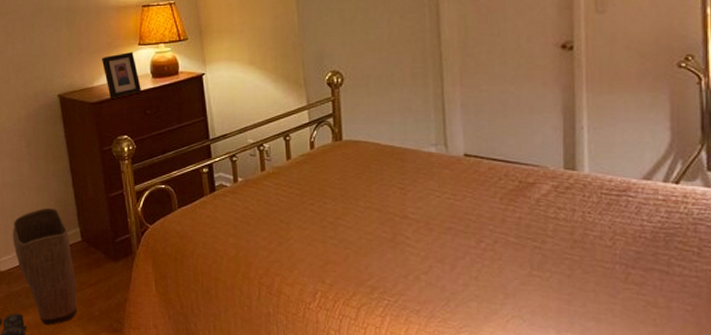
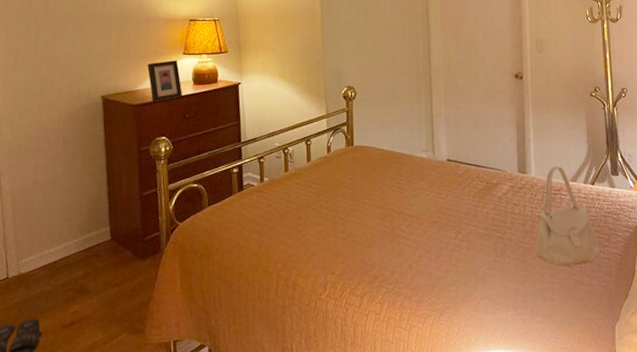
laundry basket: present [13,208,78,325] -> none [38,207,101,329]
handbag: none [588,160,685,284] -> present [536,165,601,266]

